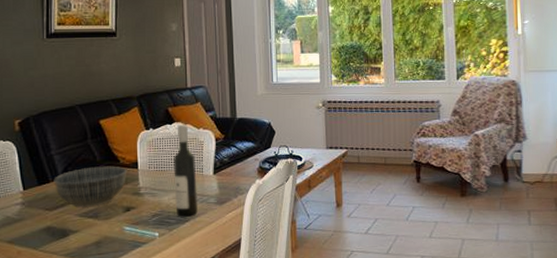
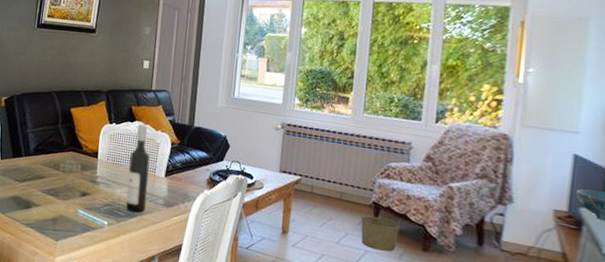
bowl: present [53,166,127,207] -> none [25,149,88,186]
basket: none [405,172,440,204] -> present [360,215,401,252]

